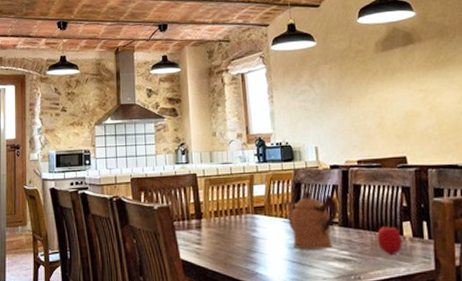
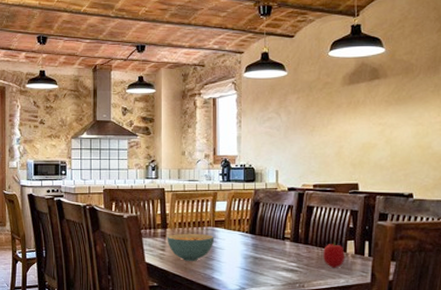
cereal bowl: none [202,222,255,255] -> present [167,233,215,261]
coffeepot: present [283,191,339,250] -> none [242,209,292,261]

